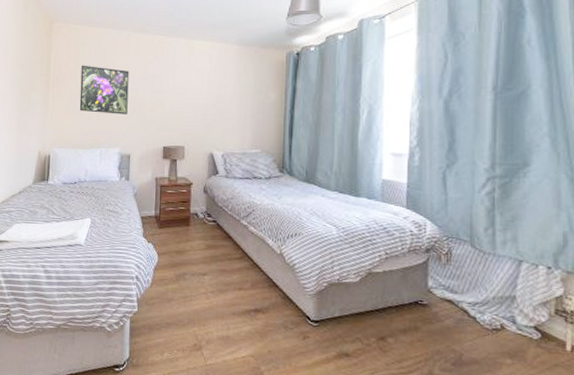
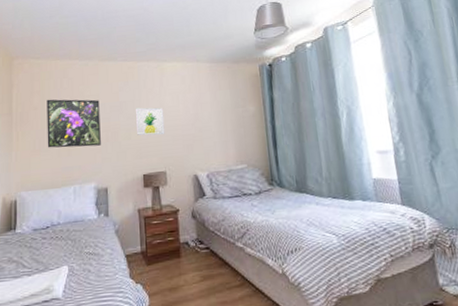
wall art: none [161,83,188,111] -> present [136,107,165,136]

